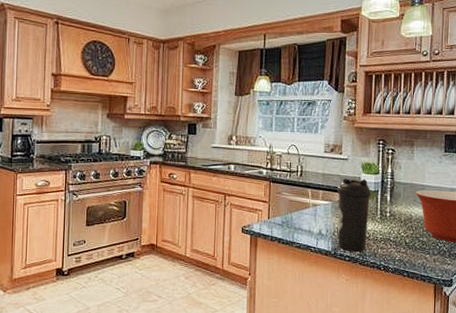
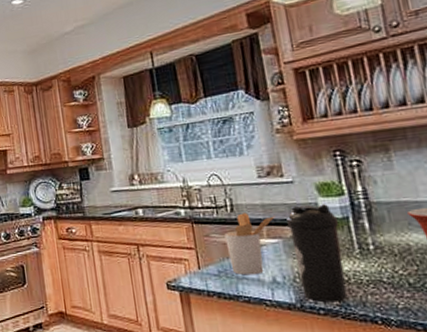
utensil holder: none [292,178,330,227] -> present [224,213,275,275]

